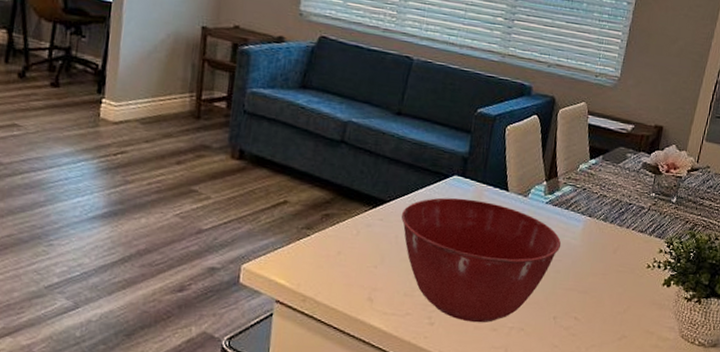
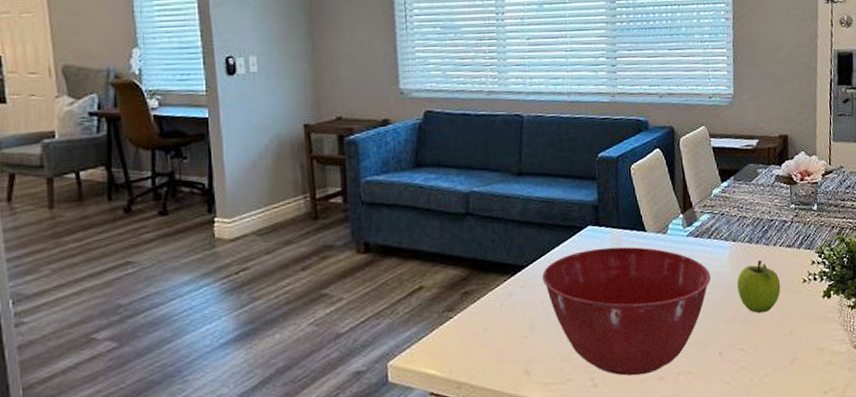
fruit: none [583,238,626,289] -> present [737,260,781,314]

